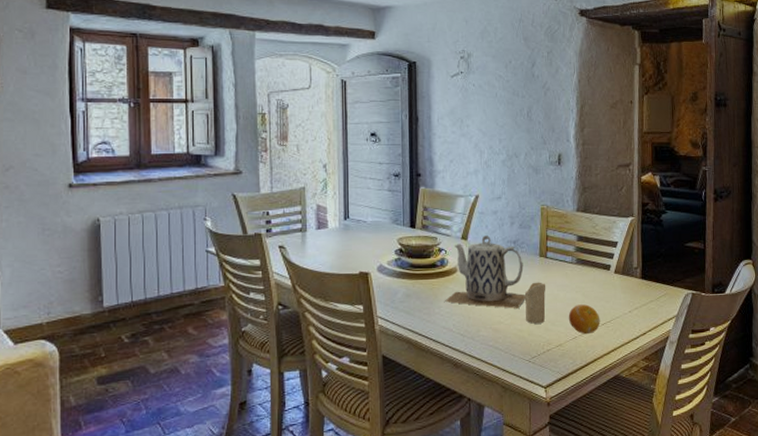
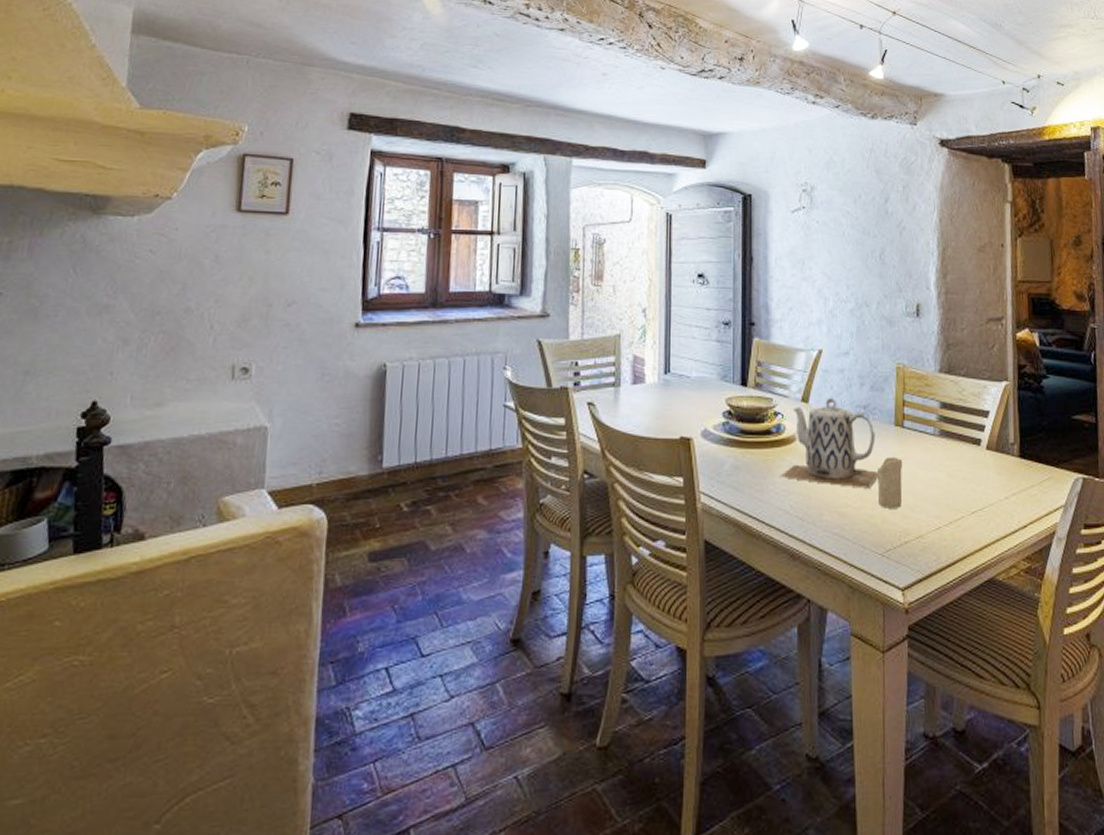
fruit: present [568,304,600,335] -> none [930,487,970,525]

